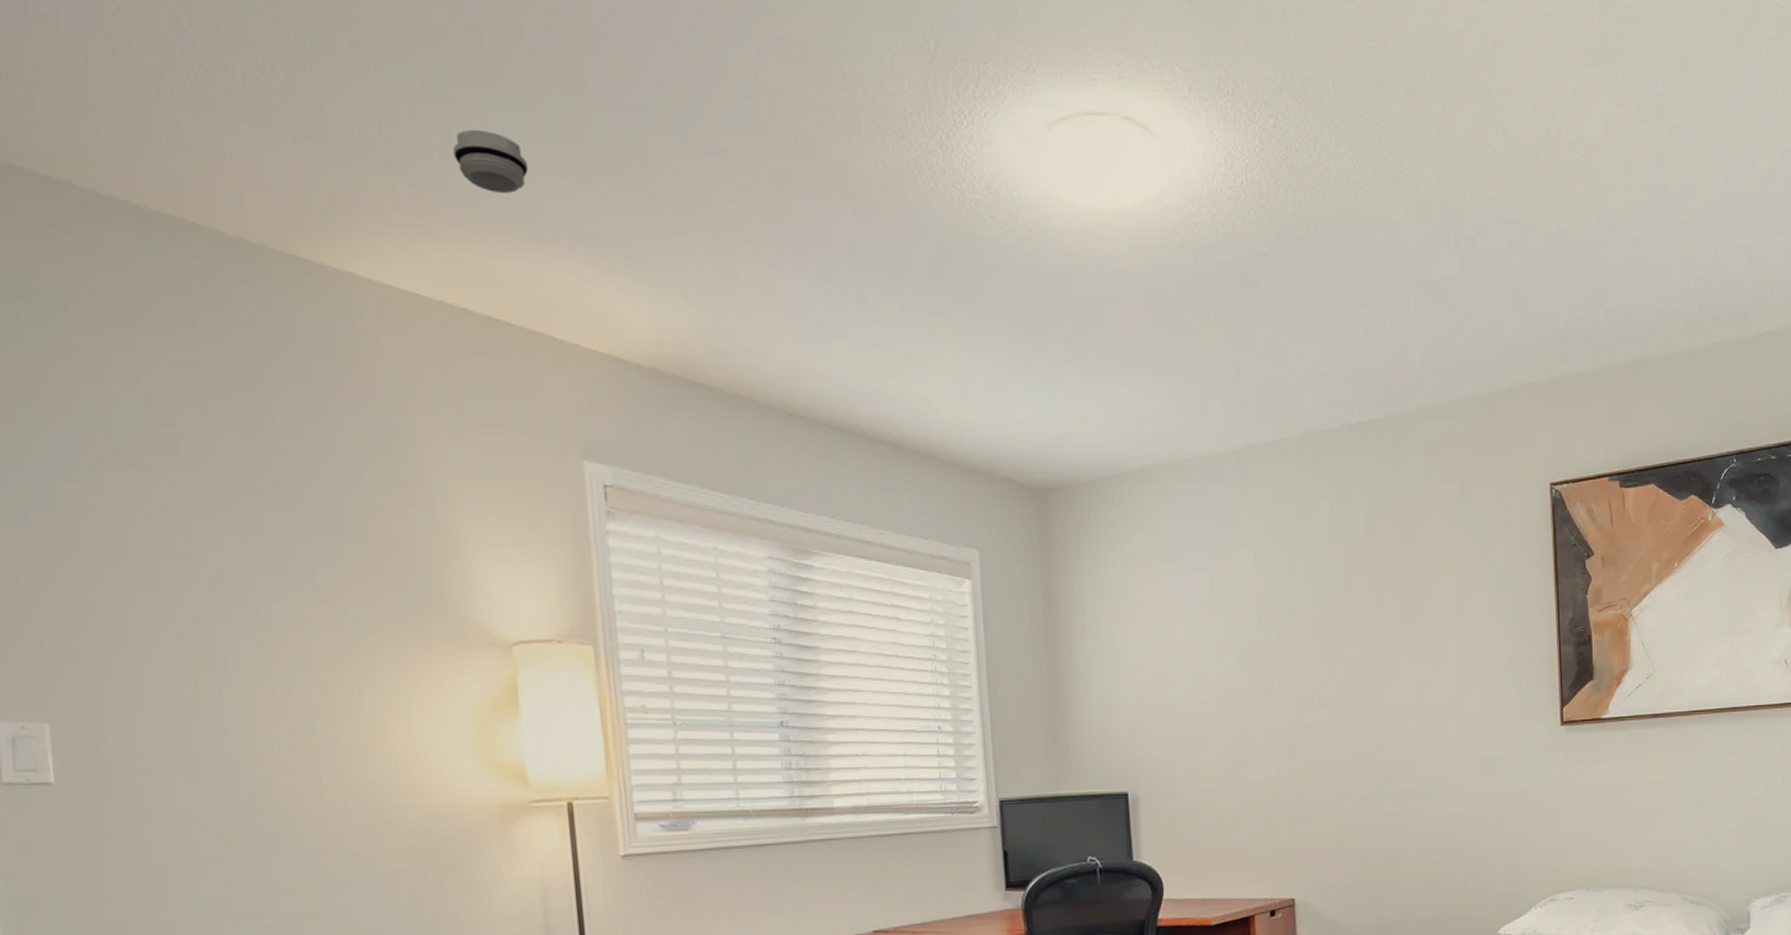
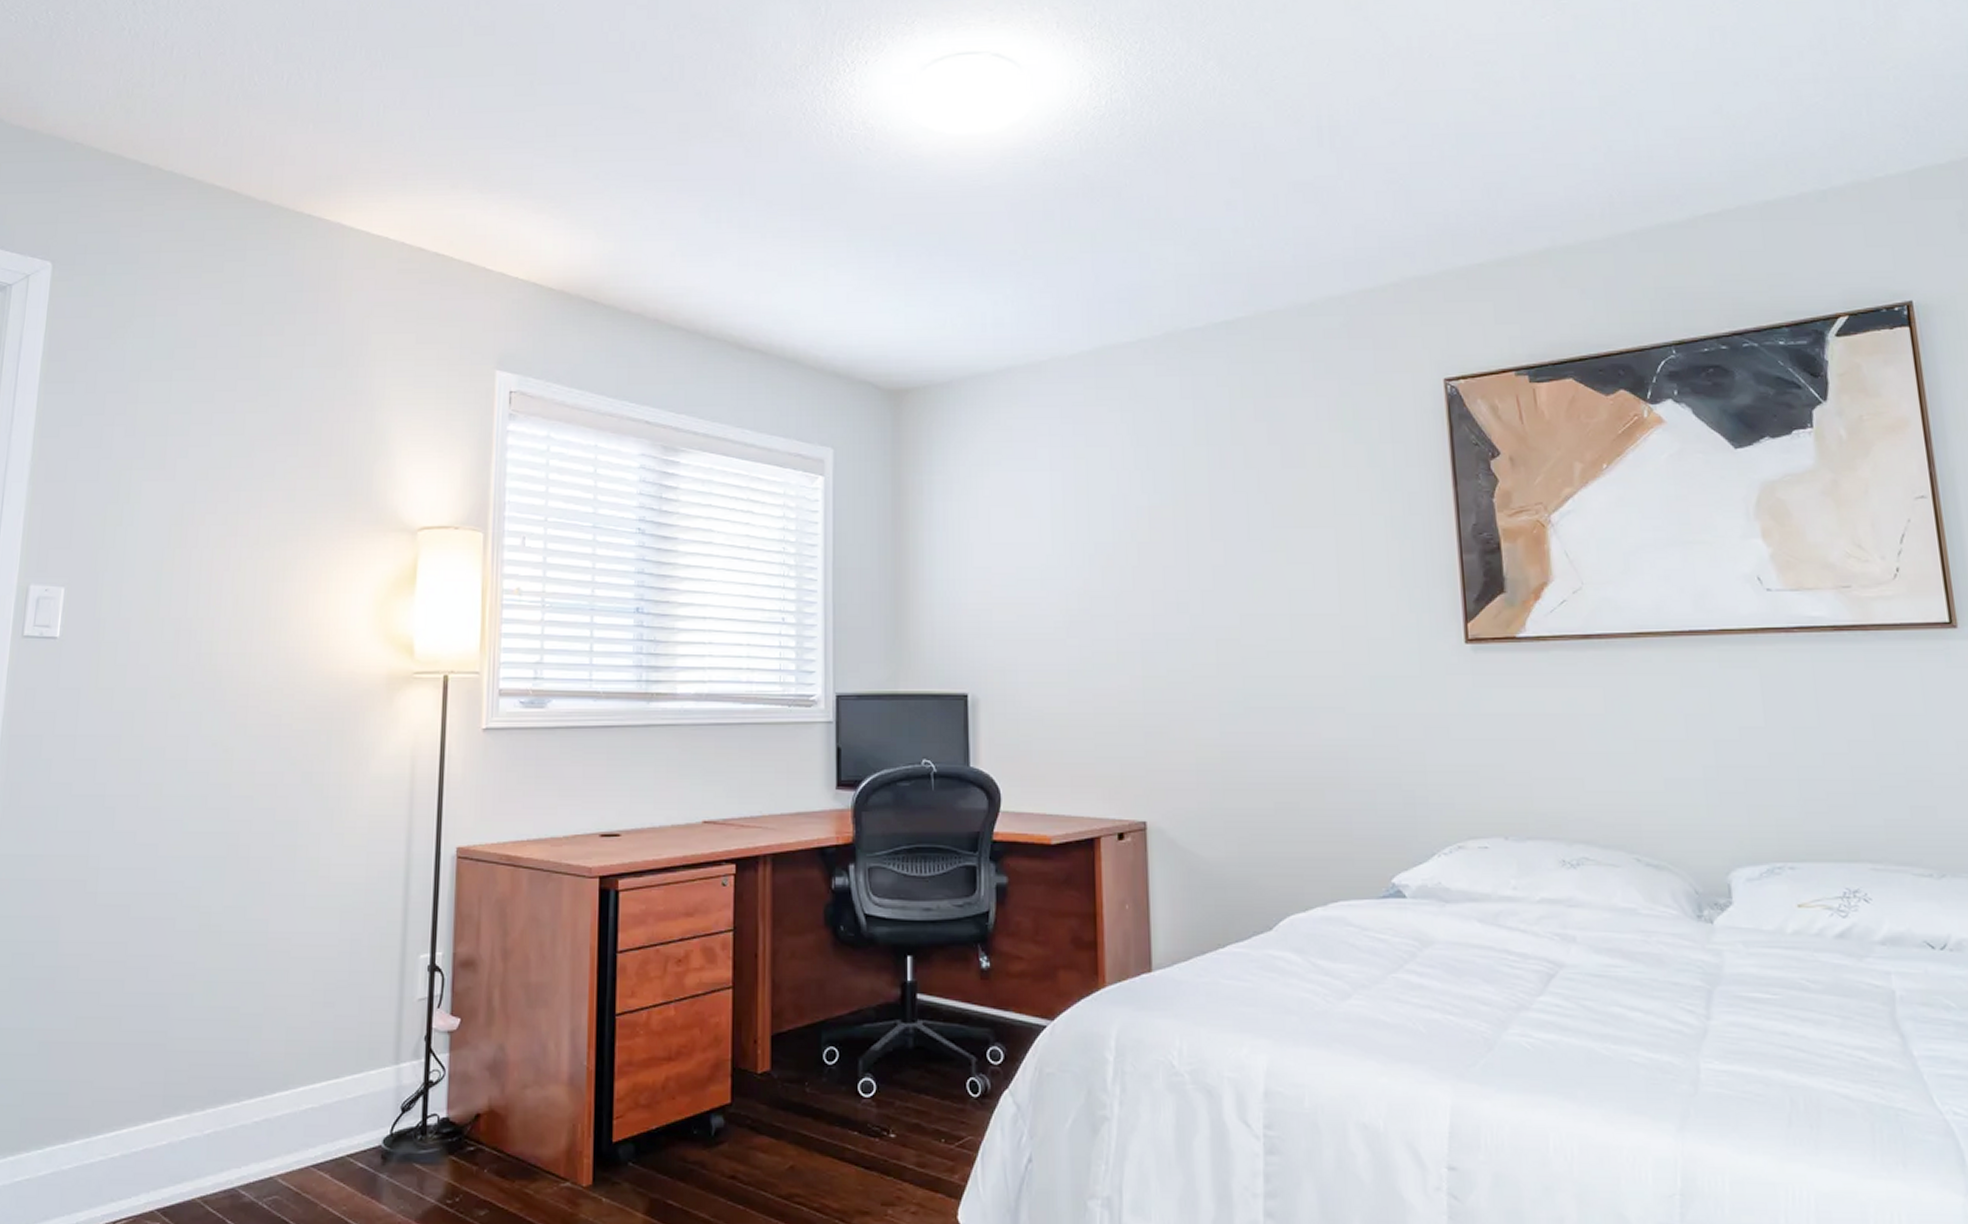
smoke detector: present [453,129,529,193] -> none [429,106,484,155]

